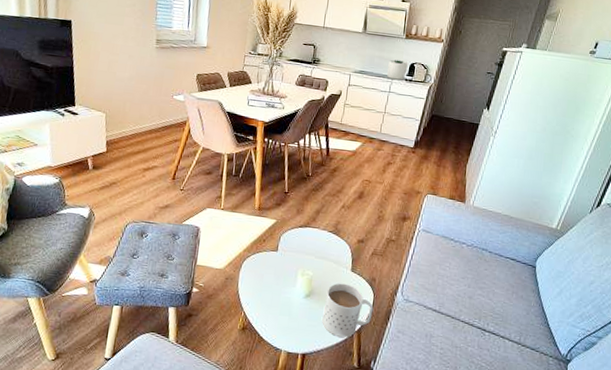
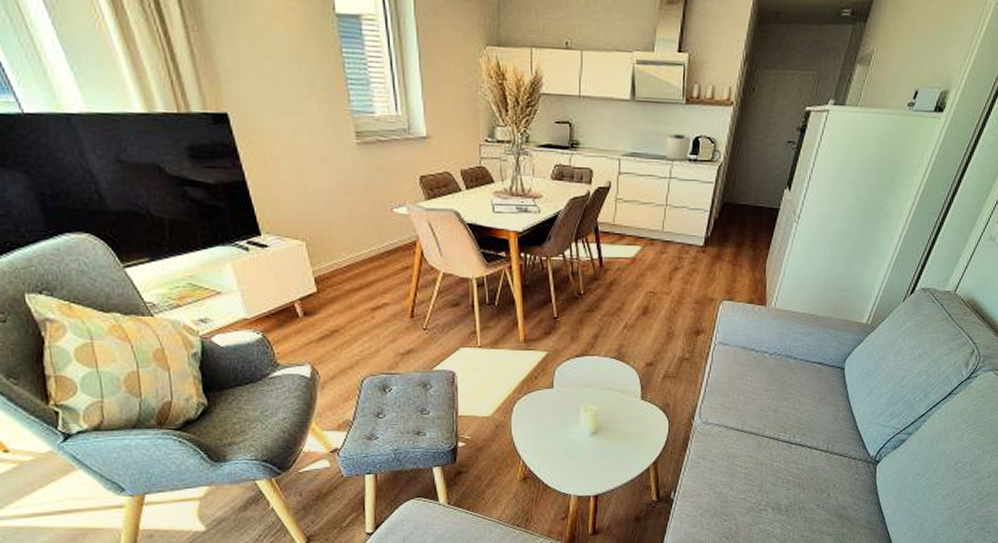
mug: present [322,283,374,338] -> none [613,414,669,472]

